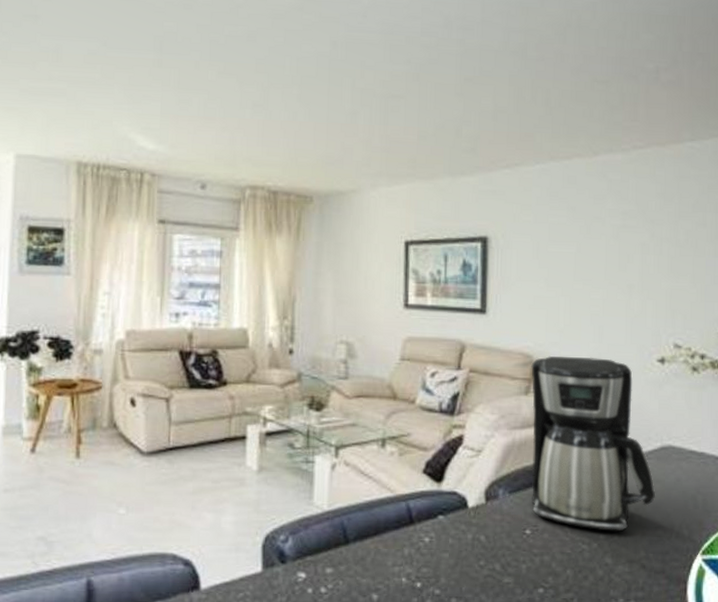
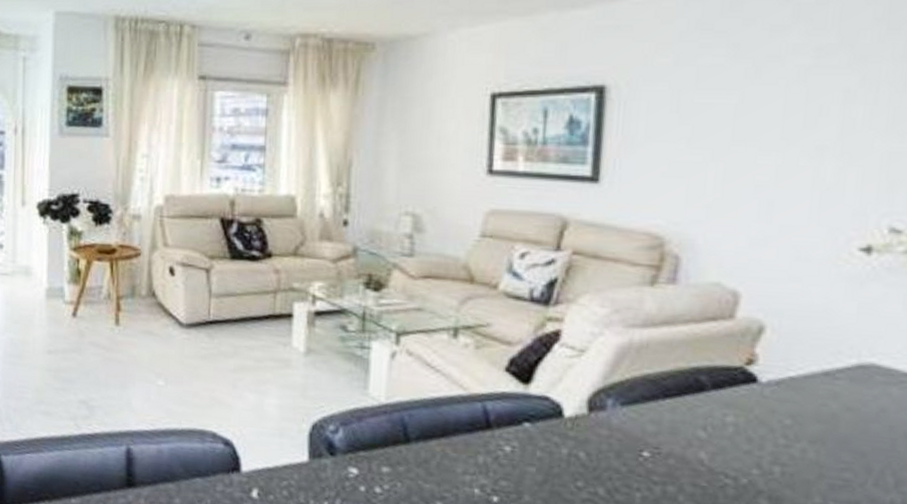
coffee maker: present [531,355,656,532] -> none [653,237,845,468]

